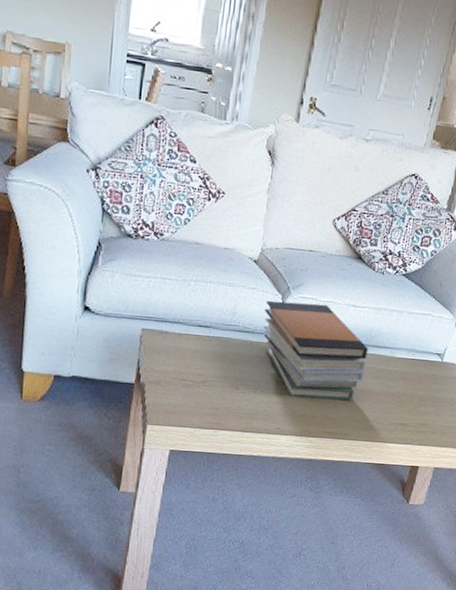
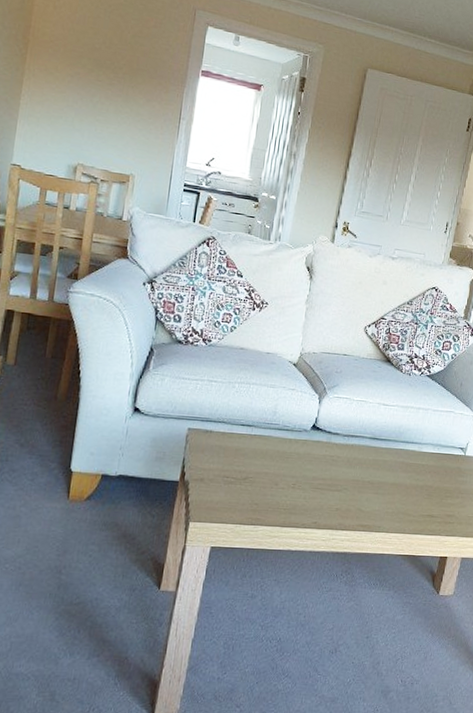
book stack: present [263,300,368,400] -> none [301,400,398,494]

